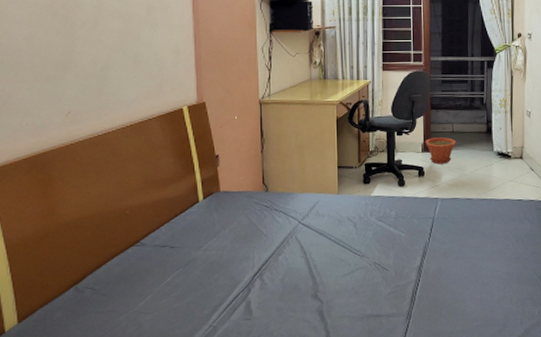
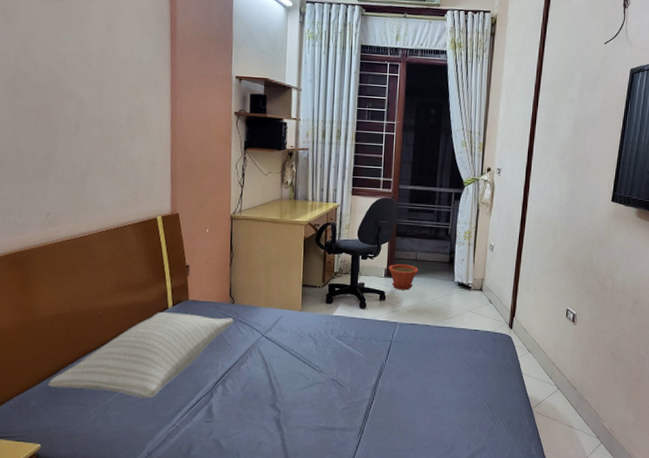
pillow: none [74,205,268,299] -> present [48,312,234,398]

